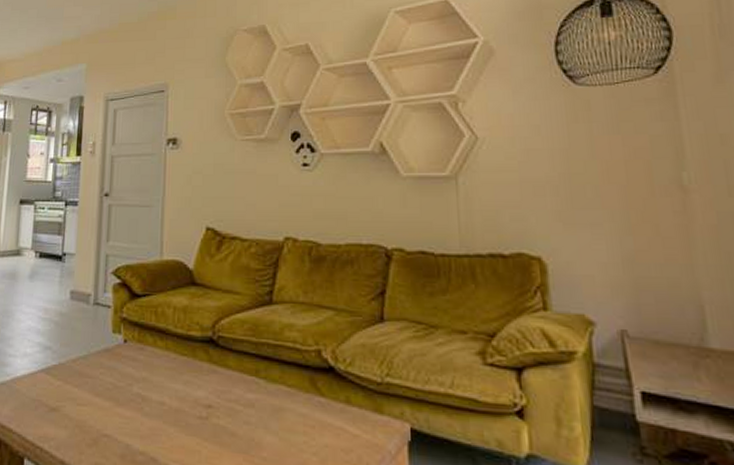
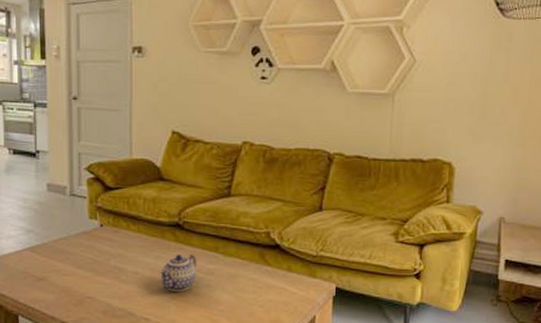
teapot: none [189,378,233,430] -> present [159,254,197,292]

